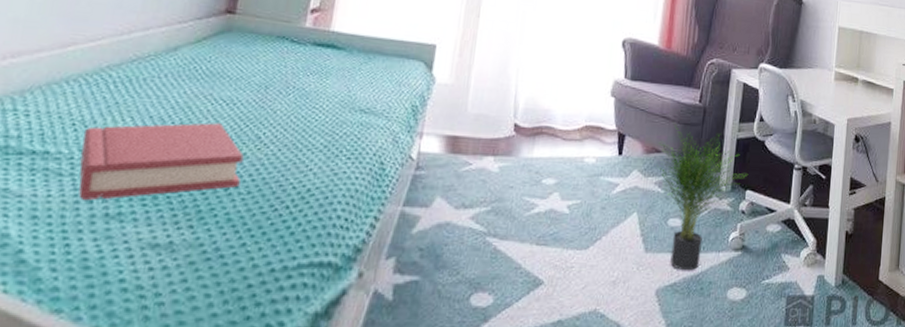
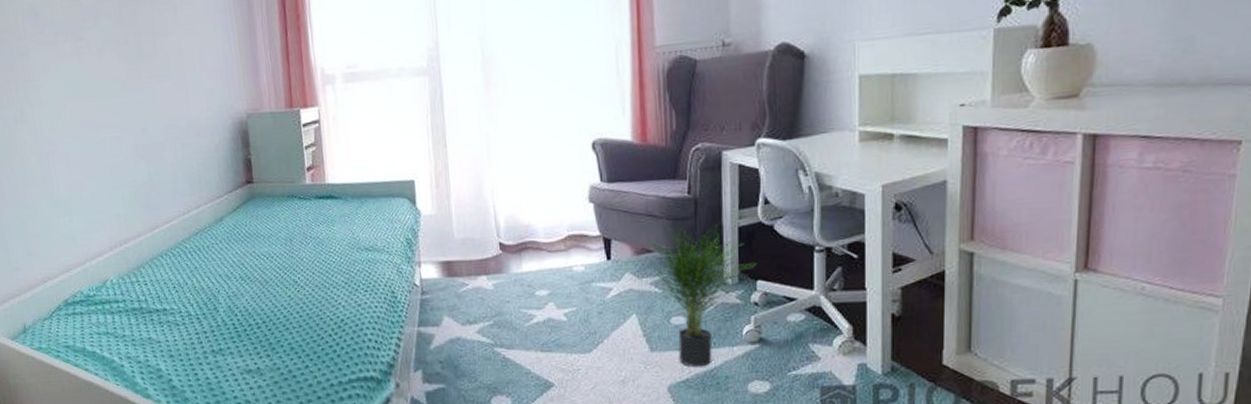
hardback book: present [78,123,244,200] -> none [182,274,292,341]

